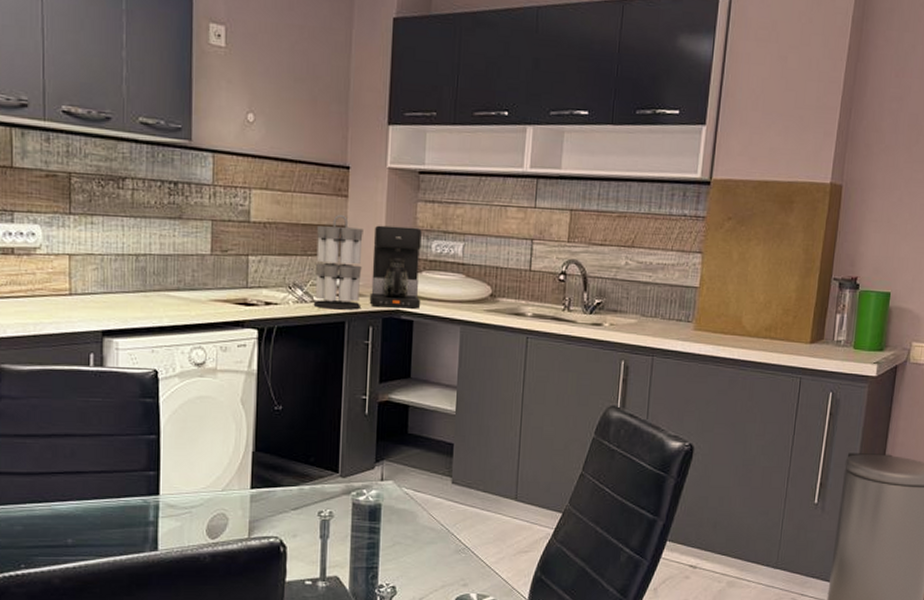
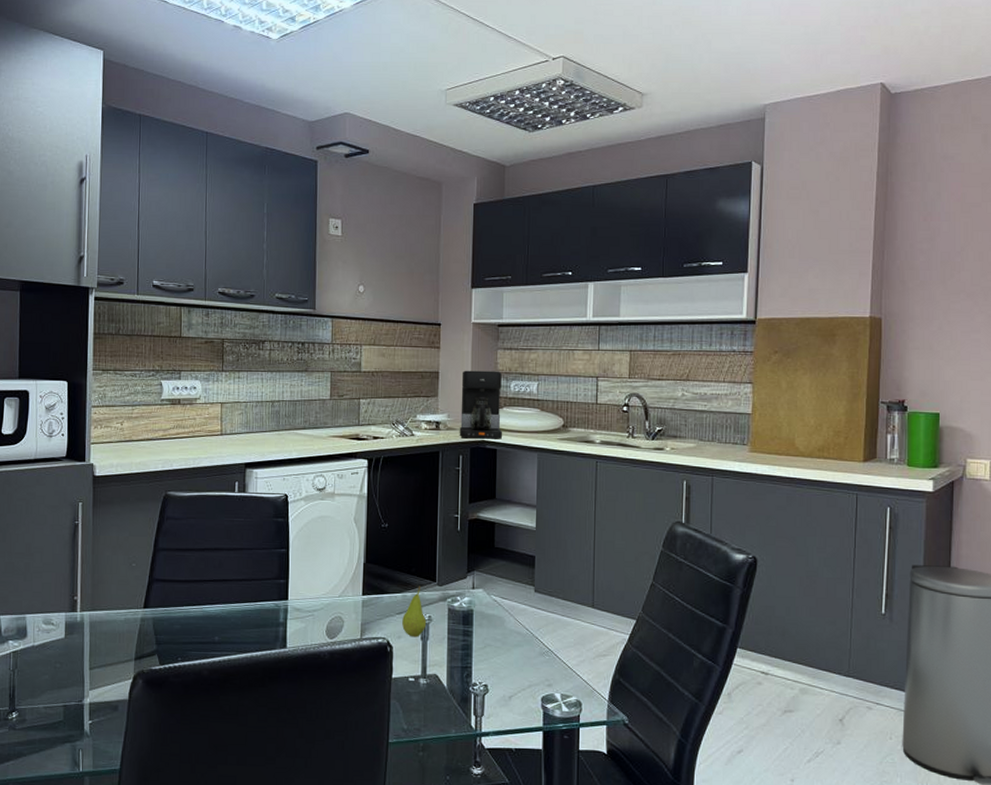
fruit: none [298,477,327,536] -> present [402,586,427,637]
spice rack: present [313,214,363,310] -> none [413,362,453,442]

